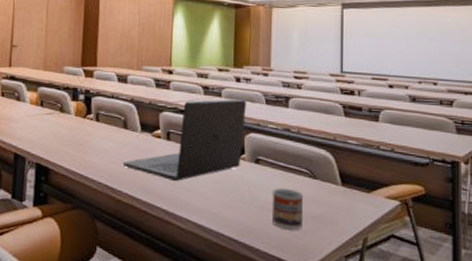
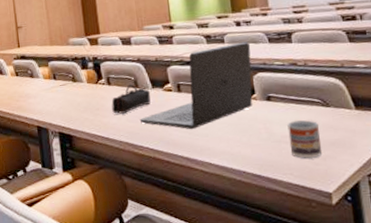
pencil case: none [96,124,139,154] -> present [111,84,151,114]

